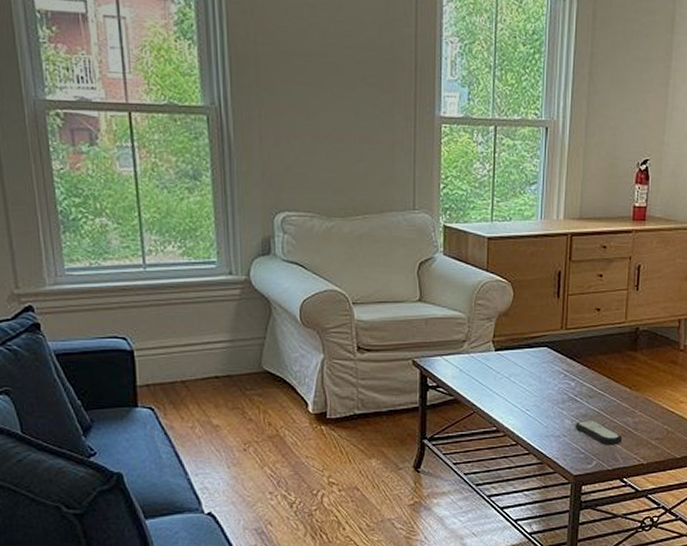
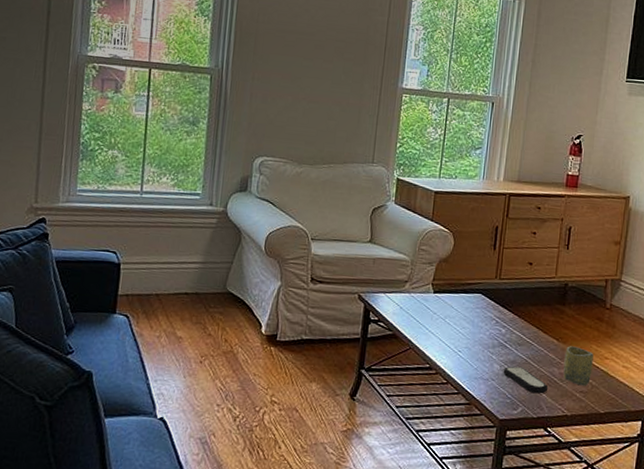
cup: none [638,393,668,433] -> present [563,346,594,386]

